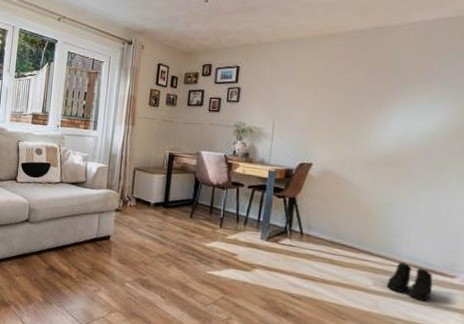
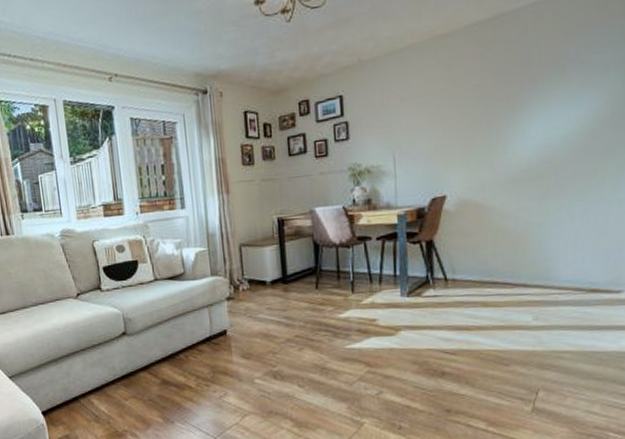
boots: present [387,262,433,302] -> none [548,288,599,326]

